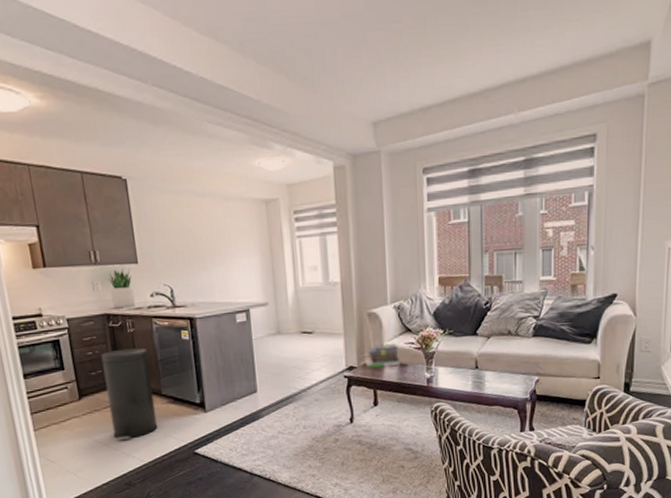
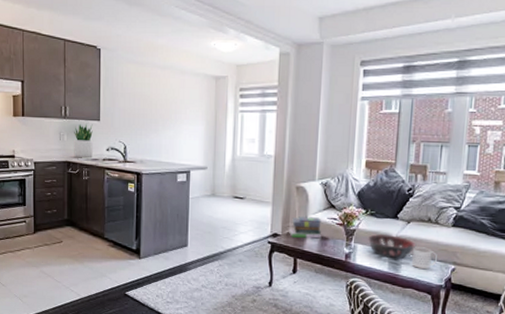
pedal bin: present [101,347,158,440] -> none [58,193,97,274]
decorative bowl: none [448,353,499,378] -> present [367,234,417,259]
mug: none [495,361,520,385] -> present [411,247,437,270]

